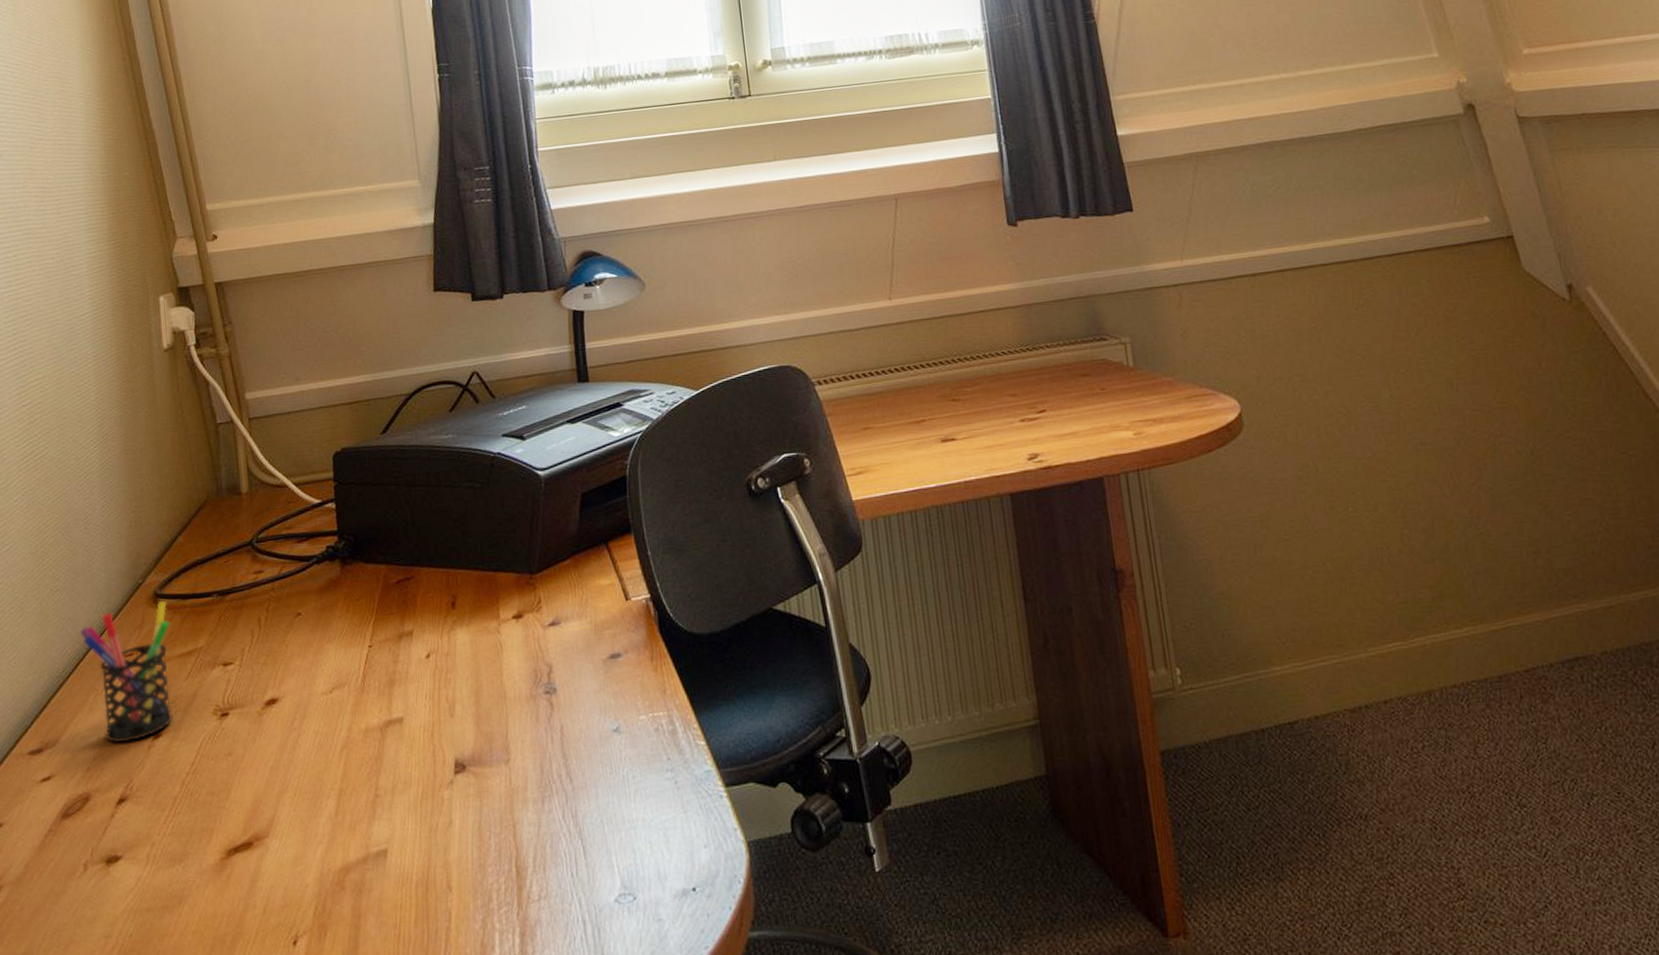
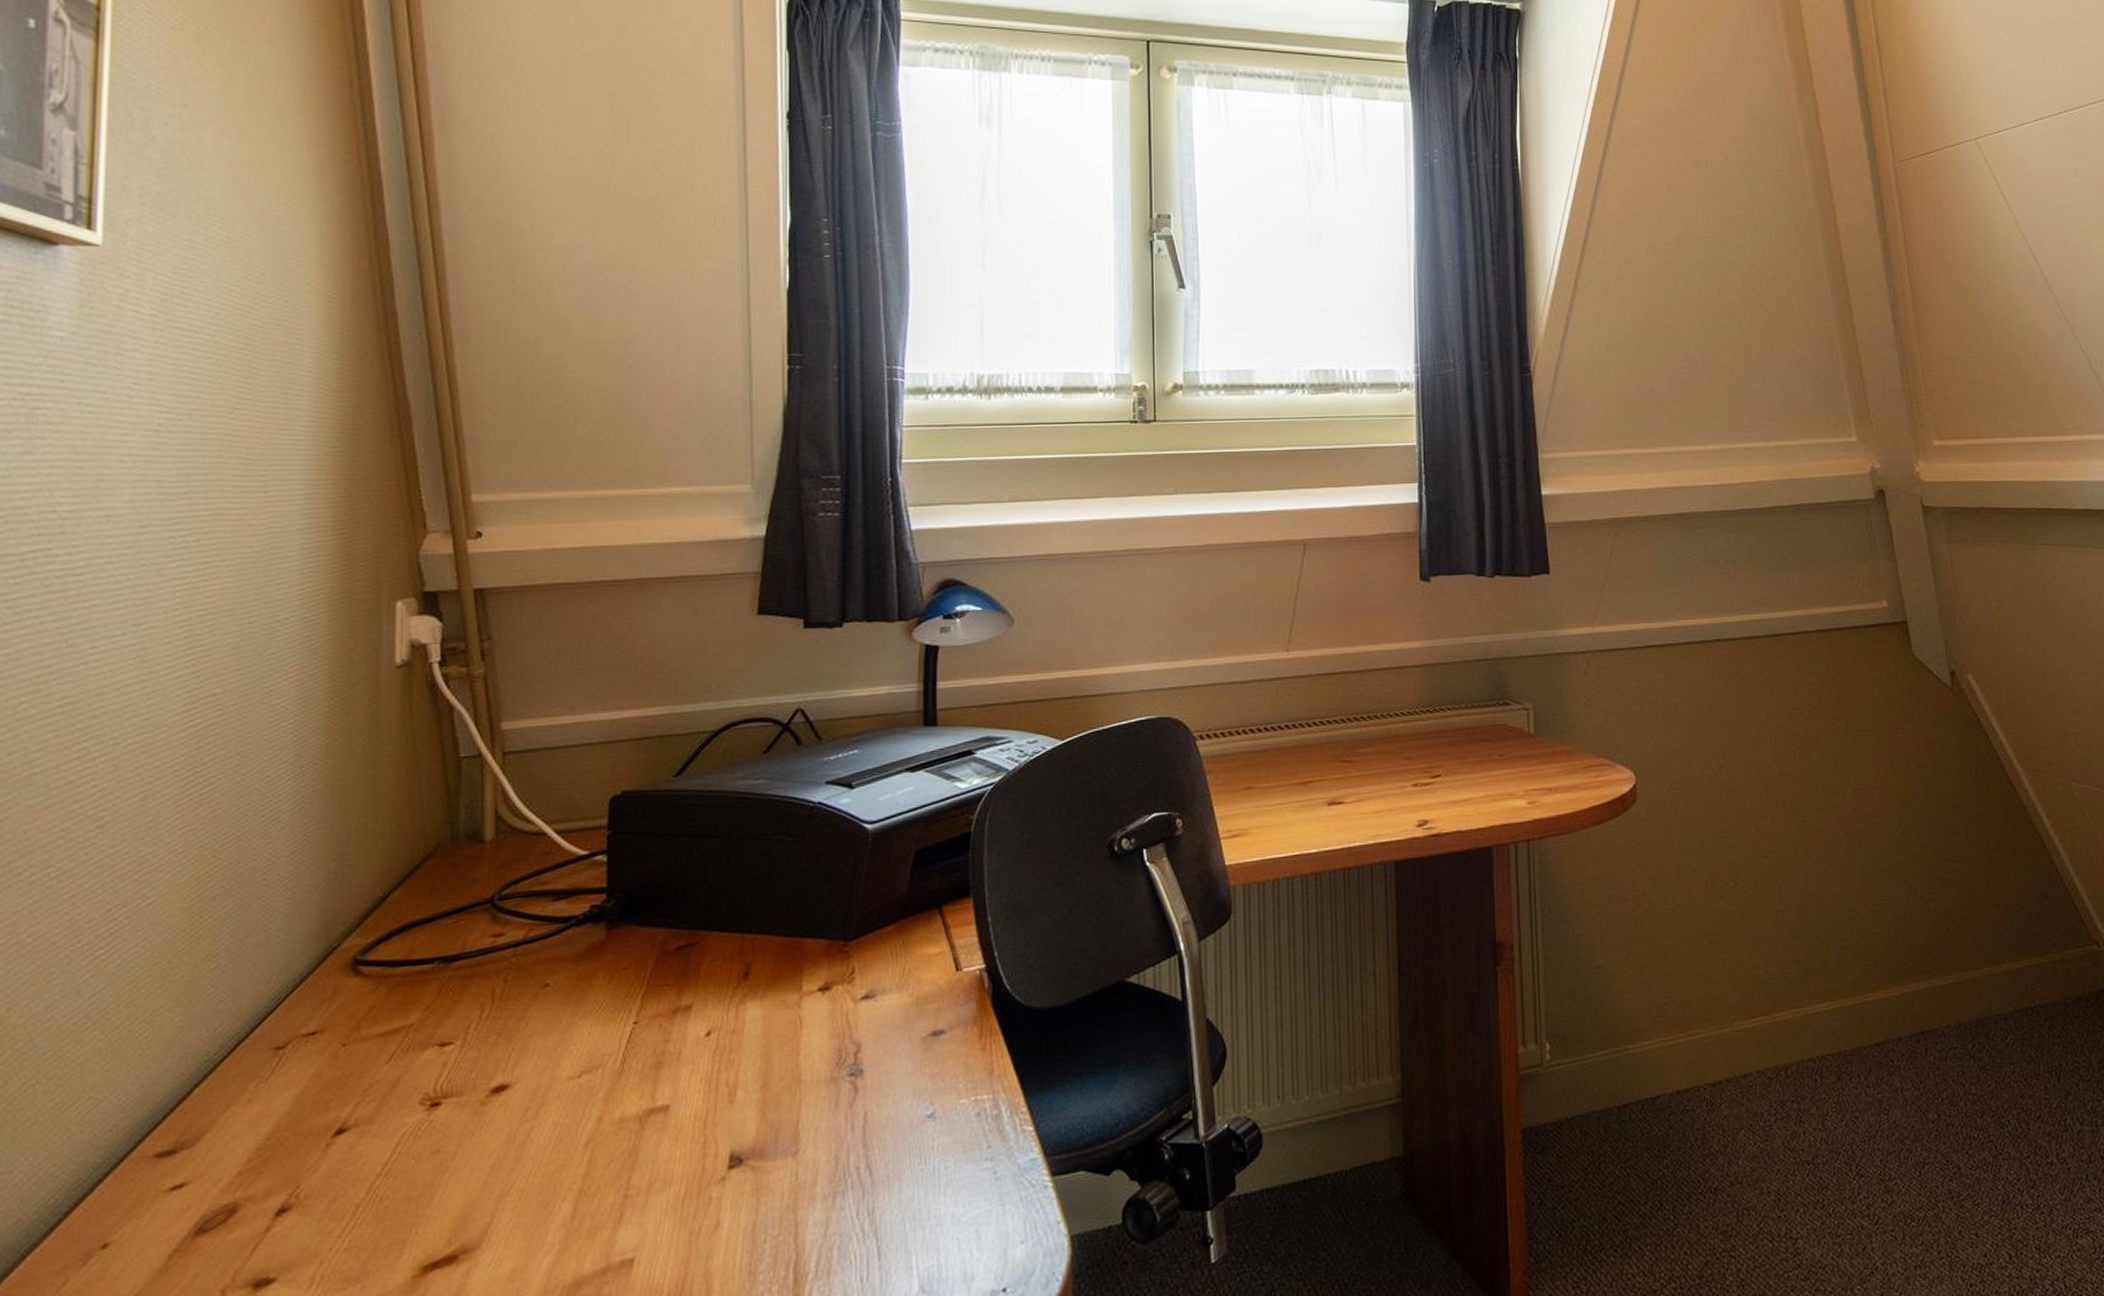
pen holder: present [79,601,173,742] -> none [243,969,371,1140]

